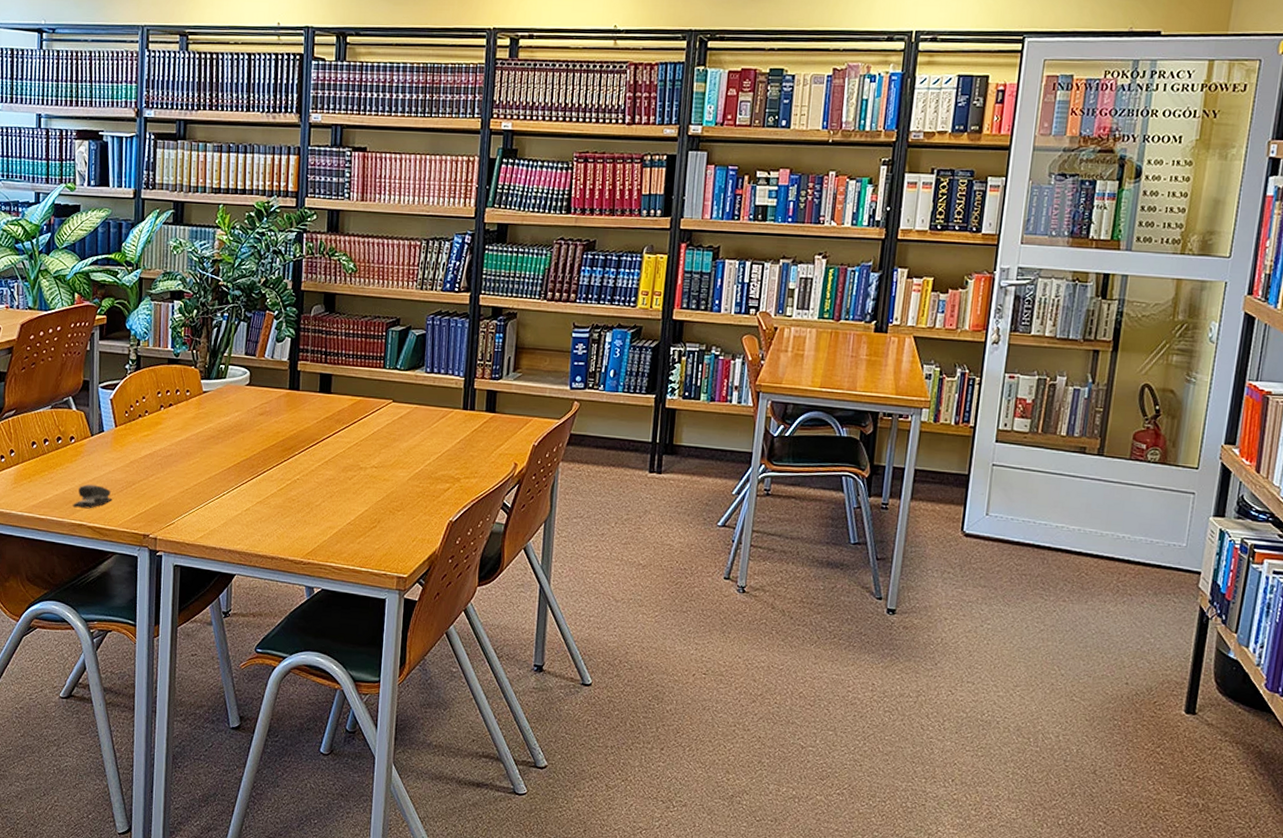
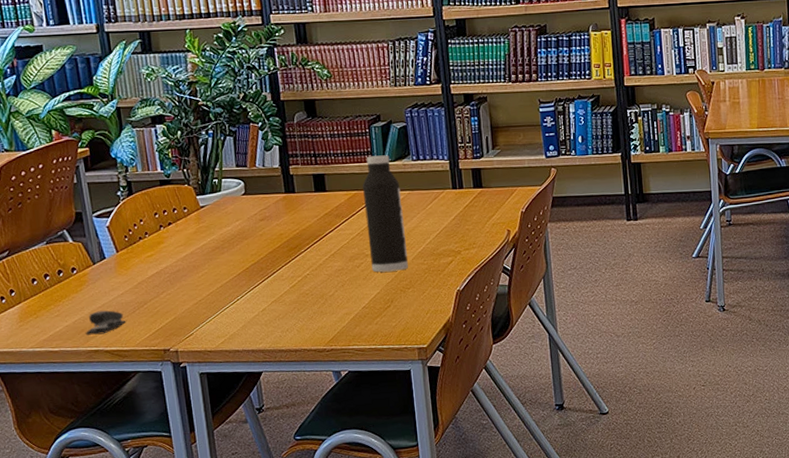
water bottle: none [364,361,408,490] -> present [363,155,408,273]

